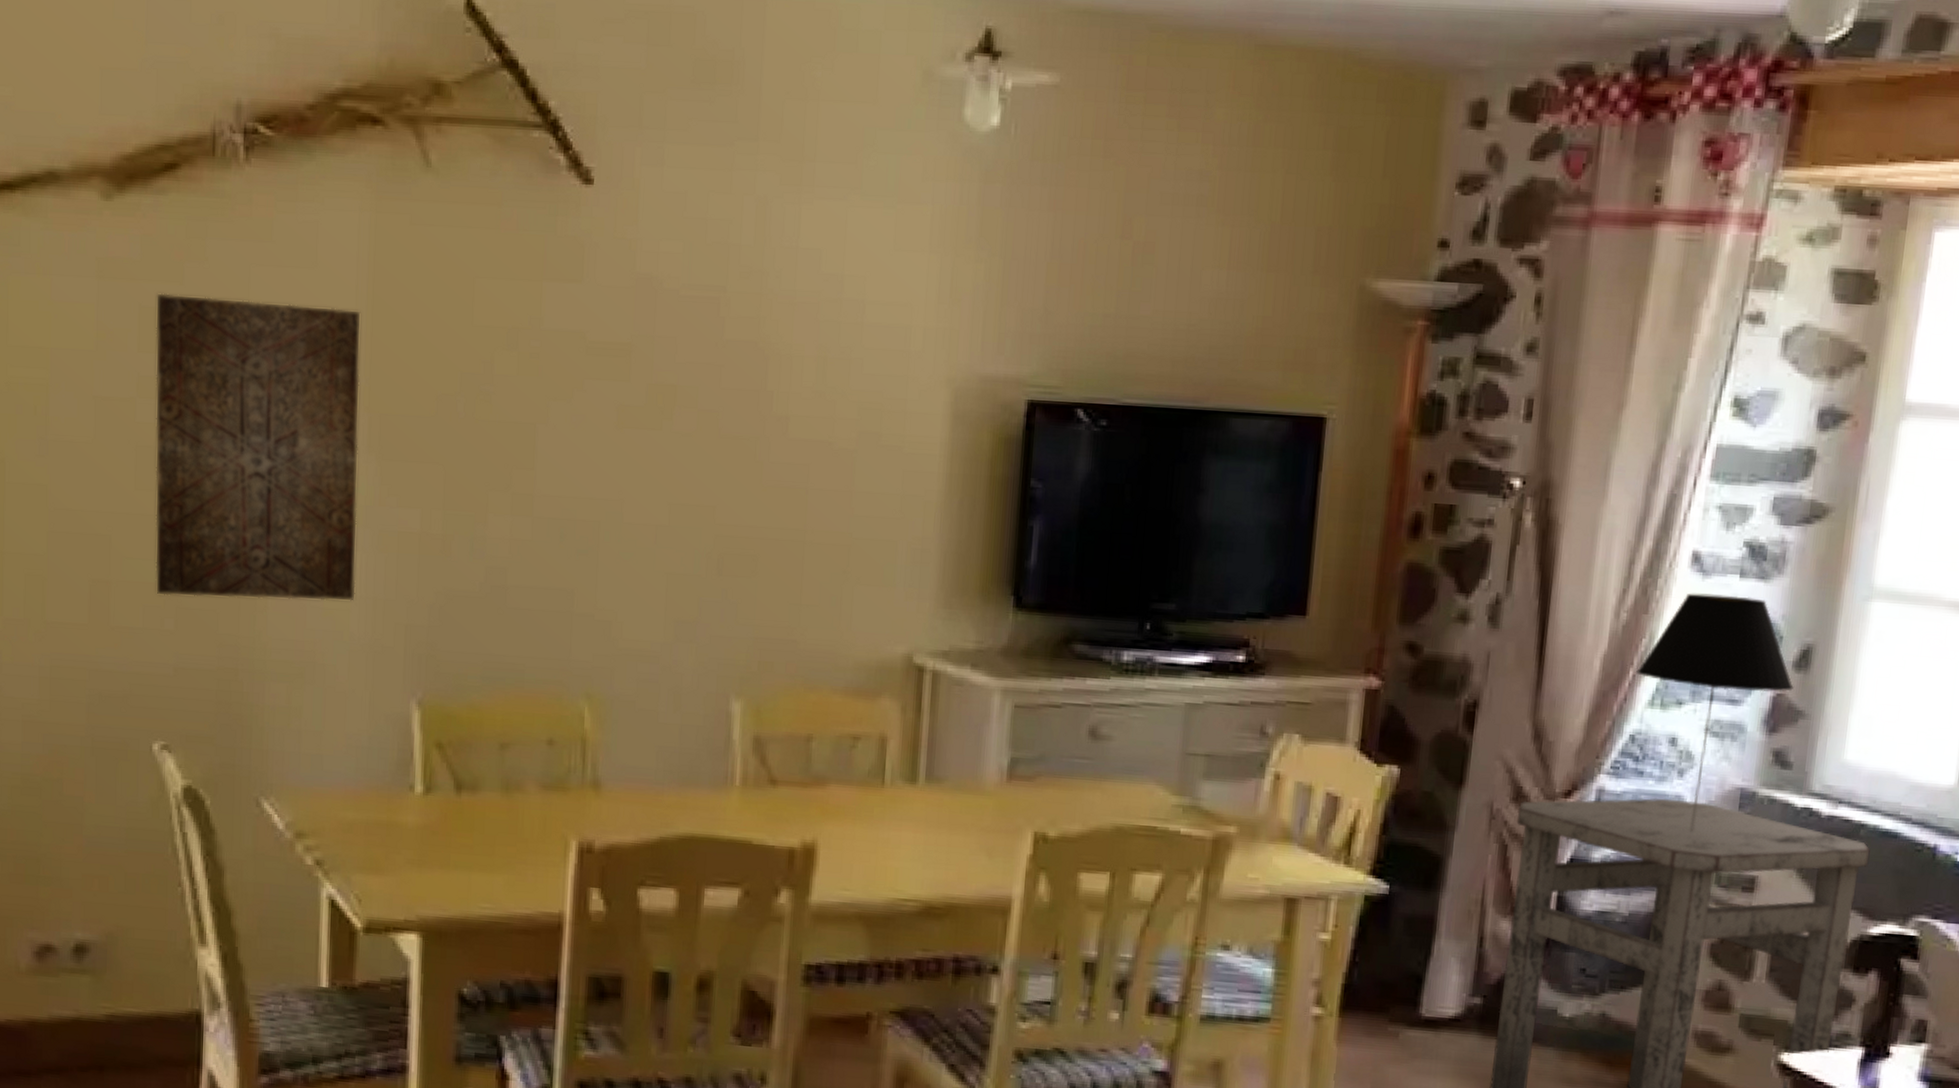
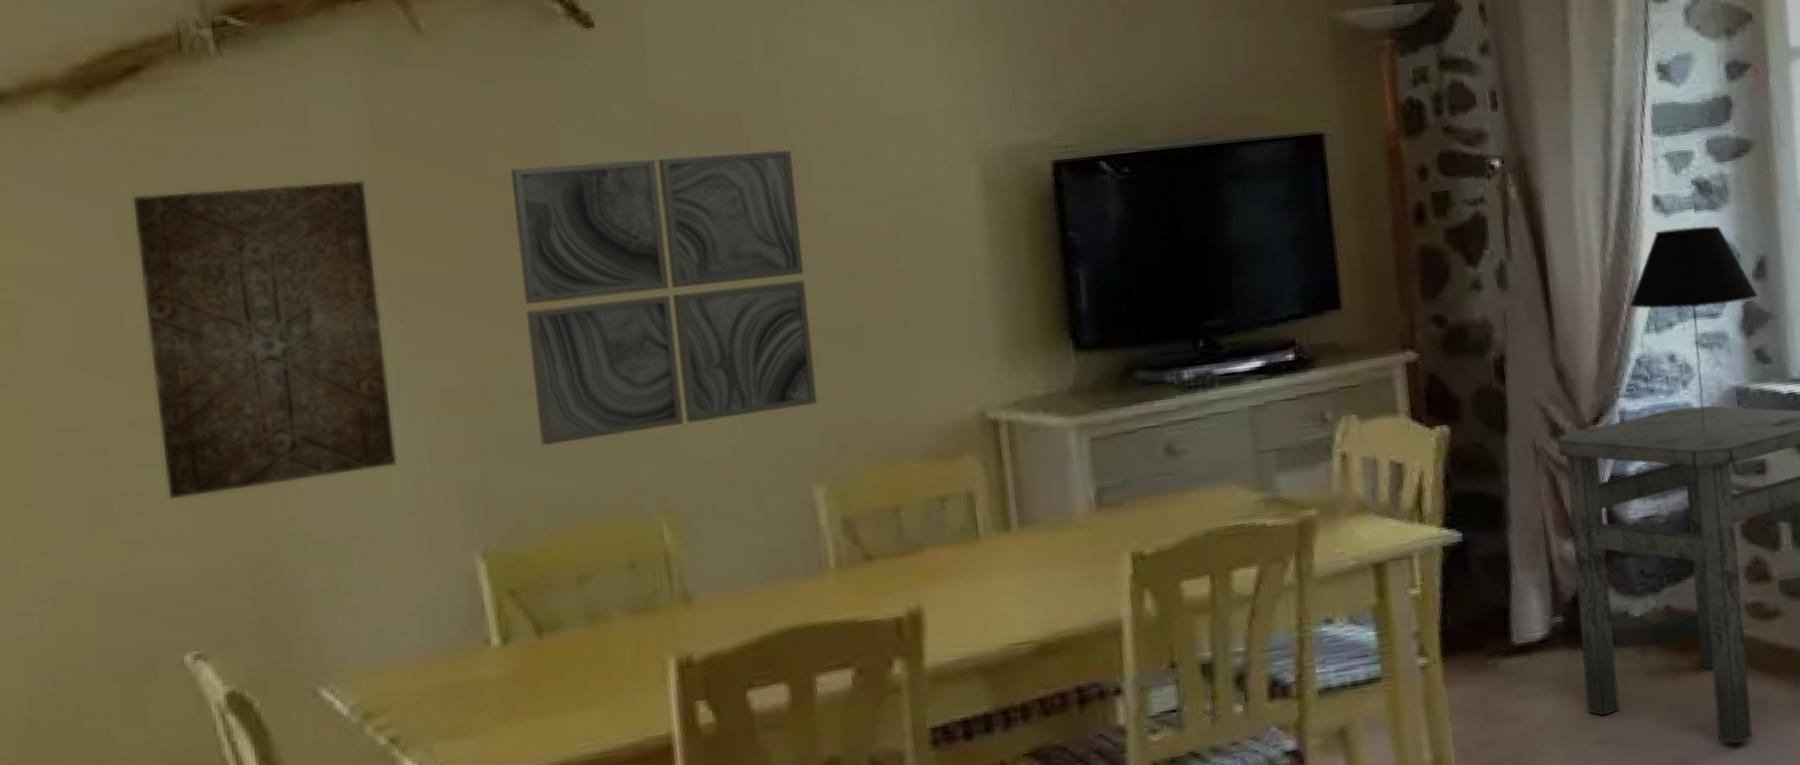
wall art: none [484,321,764,616] -> present [510,149,818,446]

